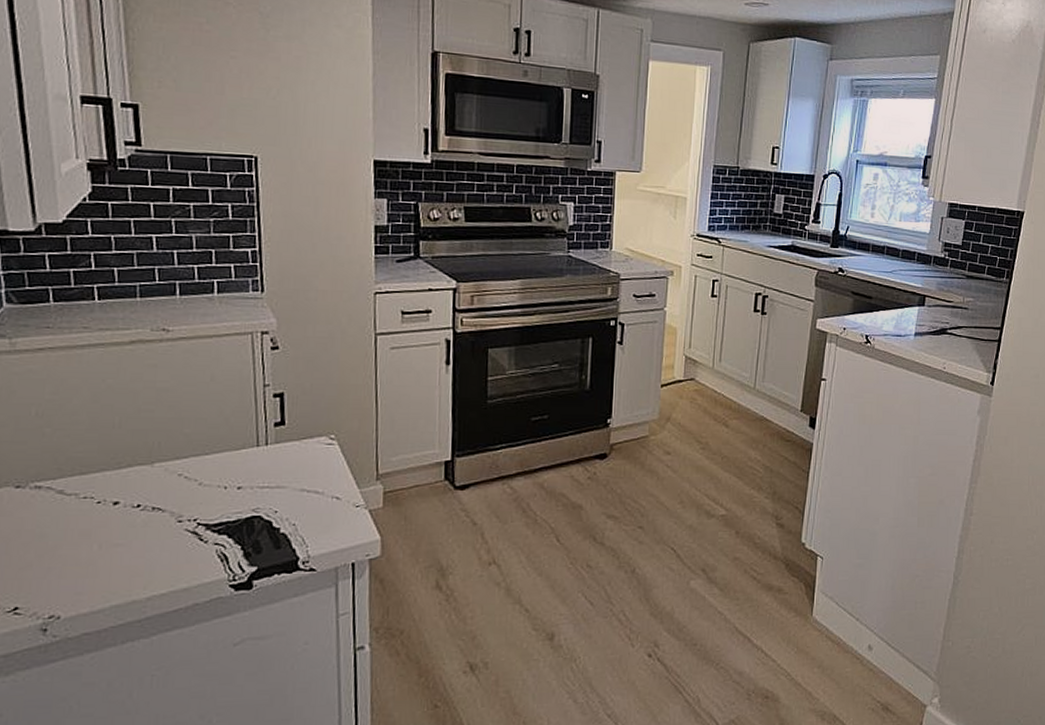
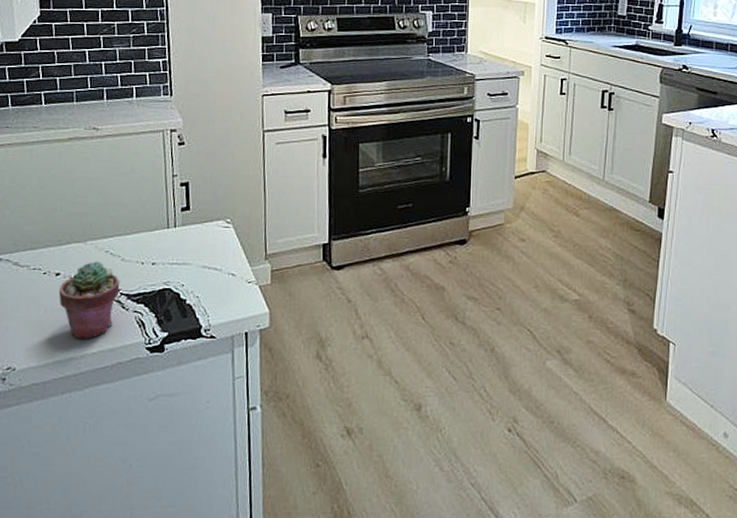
potted succulent: none [118,486,197,579] -> present [59,261,120,339]

